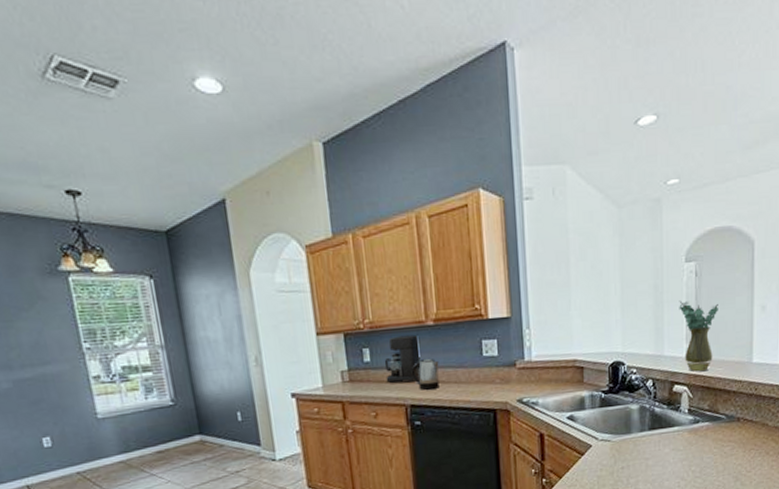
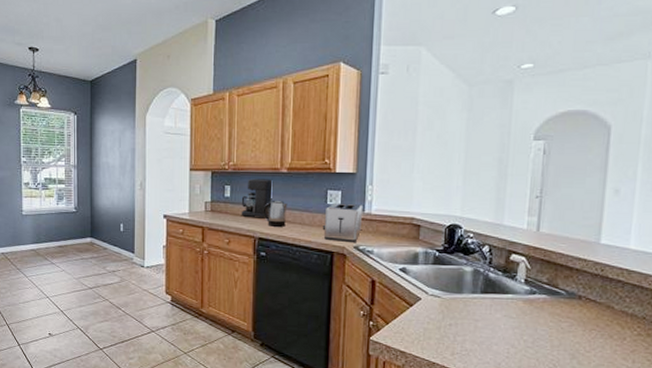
toaster: none [481,352,523,397] -> present [322,203,363,243]
vase: present [679,300,718,372] -> none [523,175,566,245]

